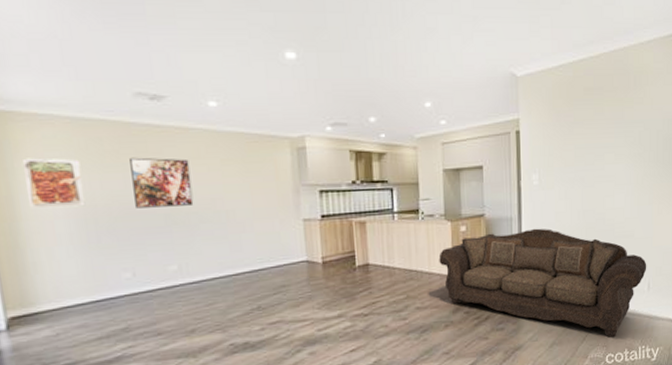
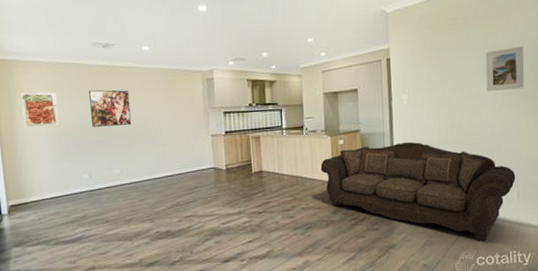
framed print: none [620,123,659,172] -> present [485,46,525,91]

